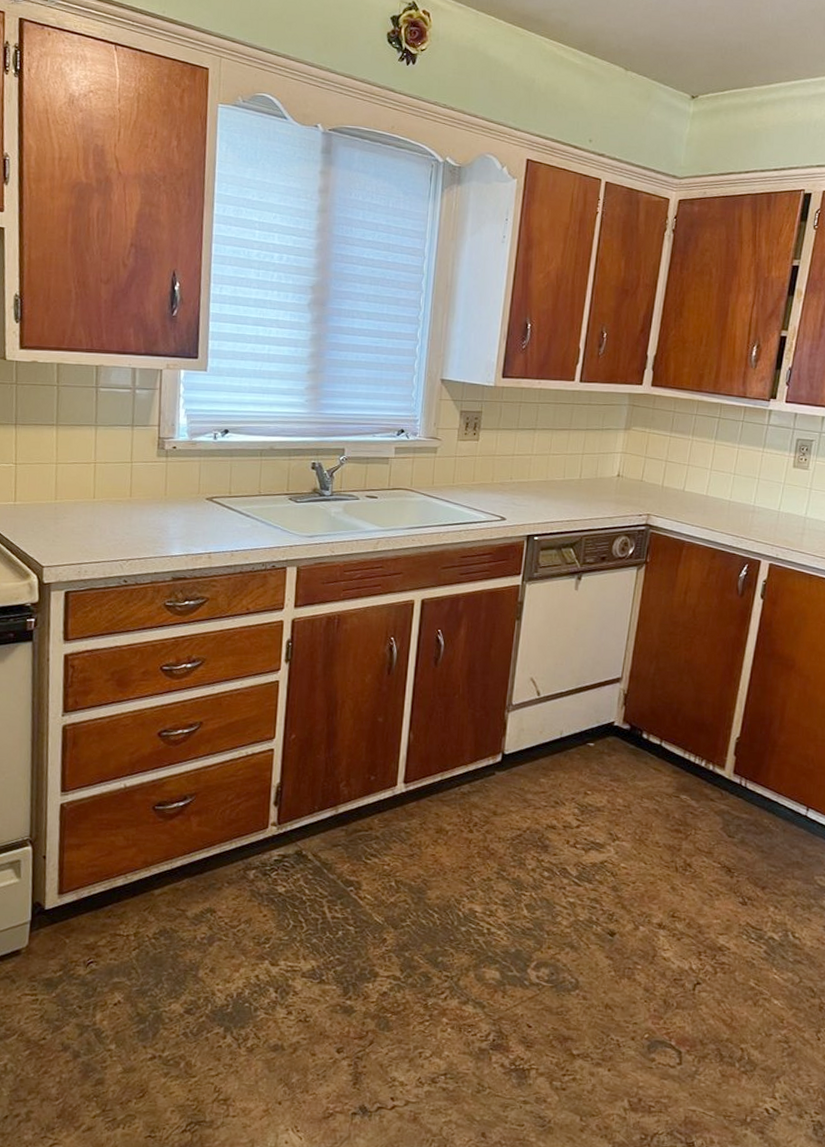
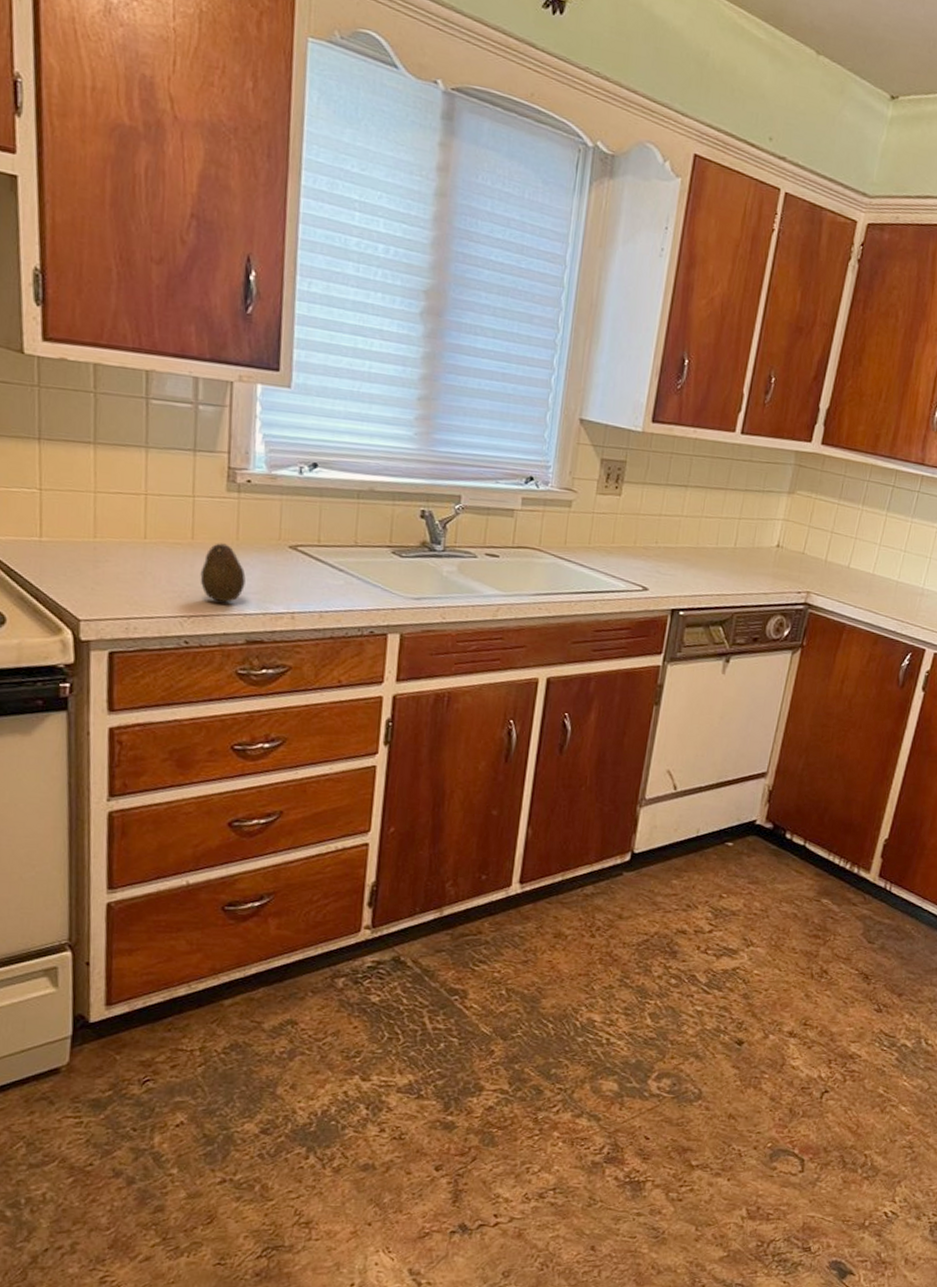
fruit: none [136,498,172,547] -> present [200,543,246,603]

